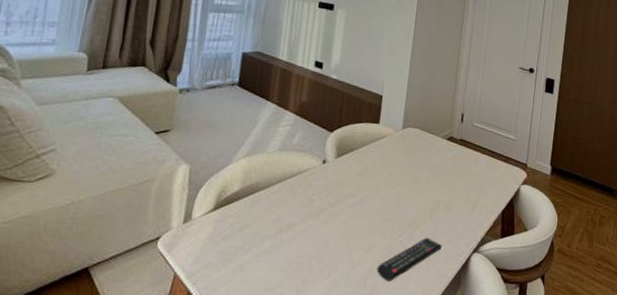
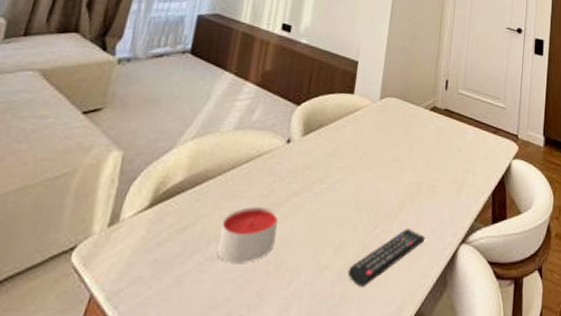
candle: none [269,214,318,257] -> present [217,207,278,263]

